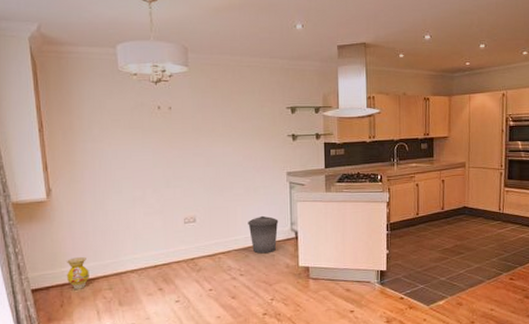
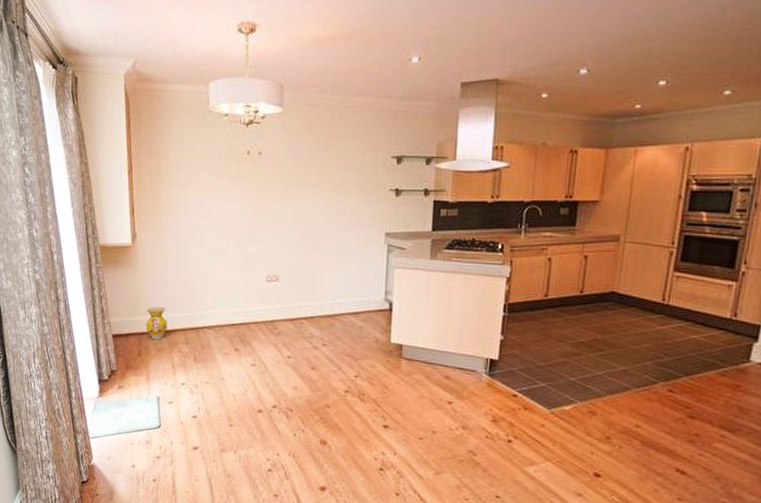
trash can: present [248,215,279,254] -> none [336,280,371,324]

